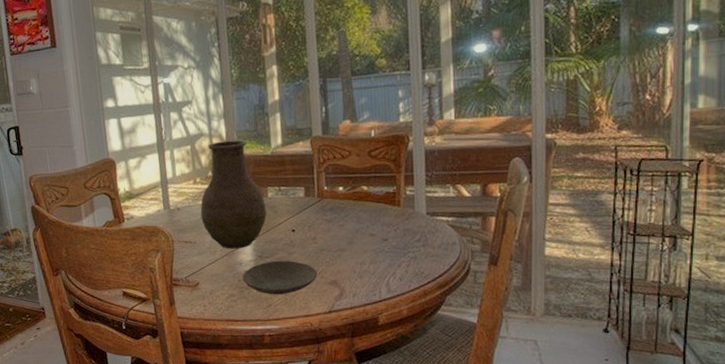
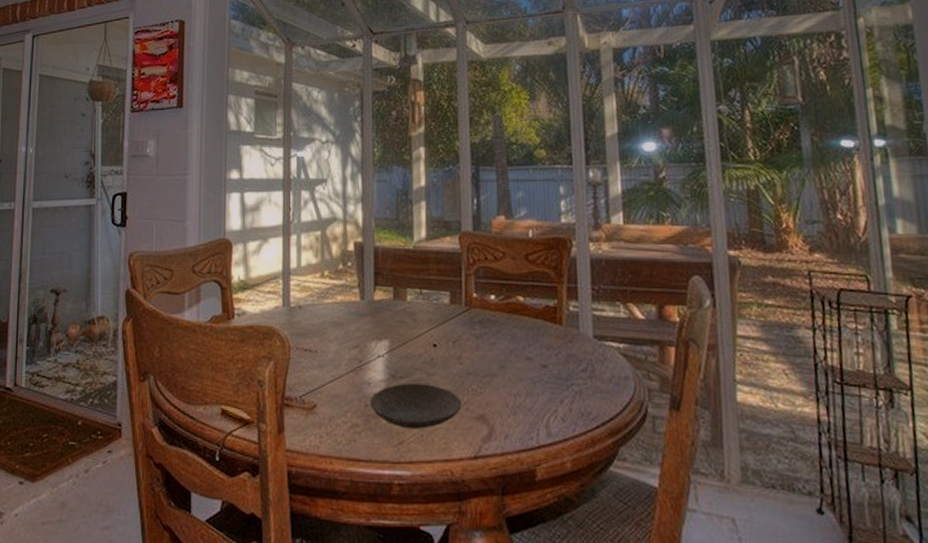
vase: present [200,140,267,249] -> none [325,228,404,363]

